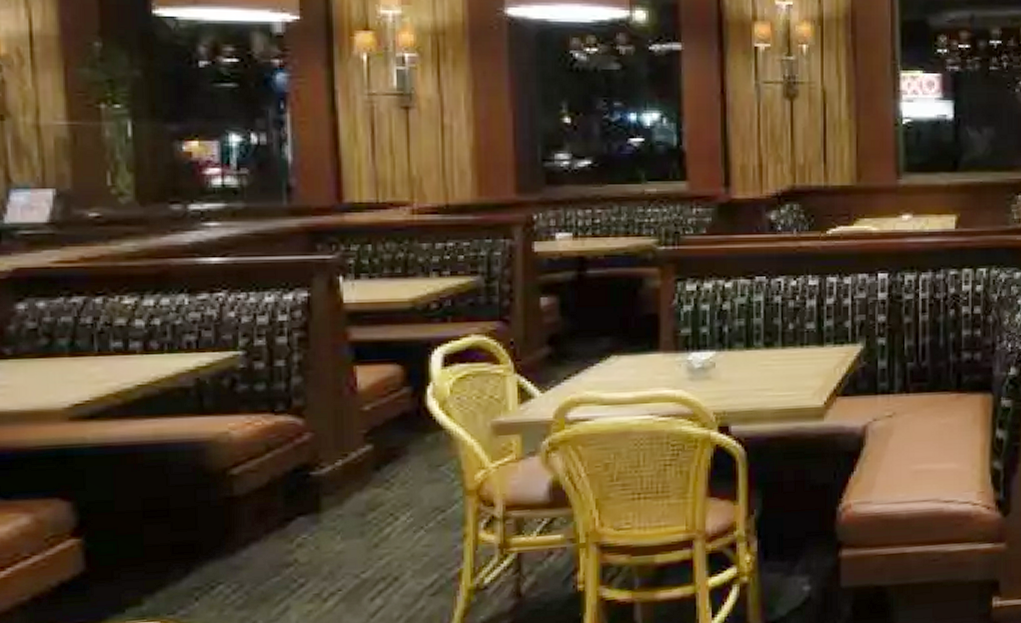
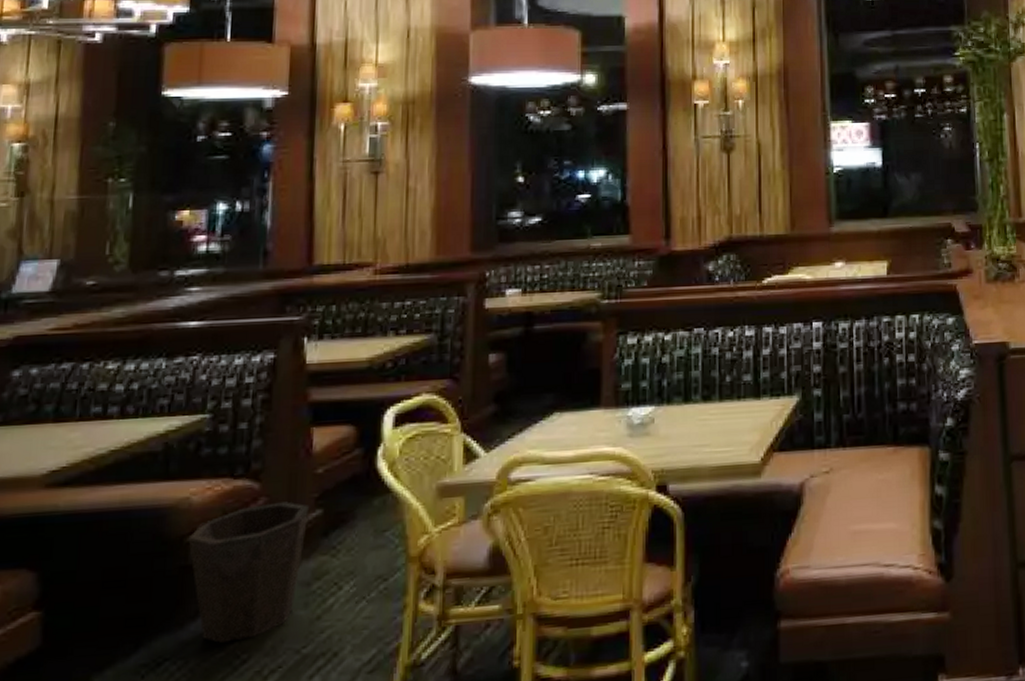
waste bin: none [231,437,359,568] -> present [188,501,310,643]

